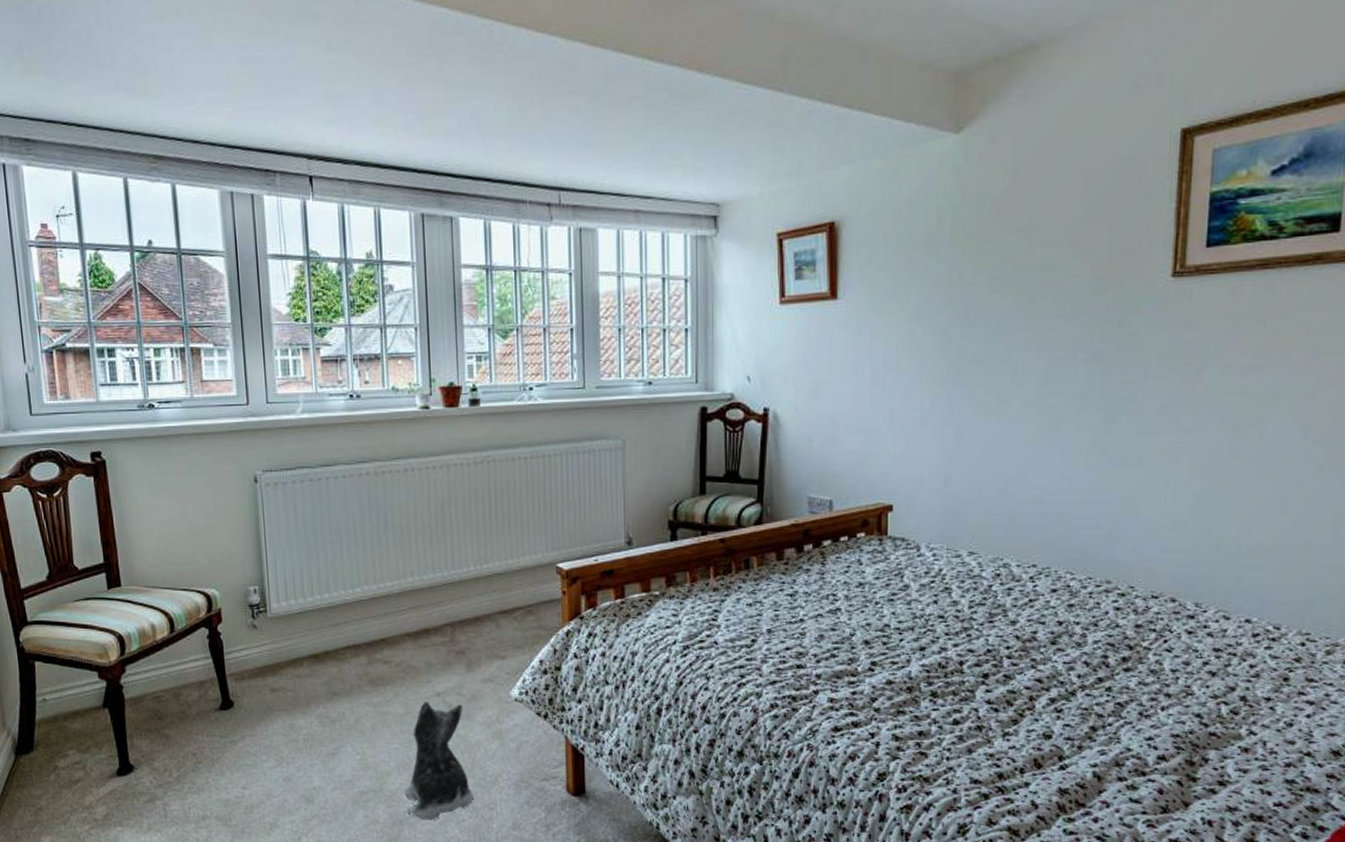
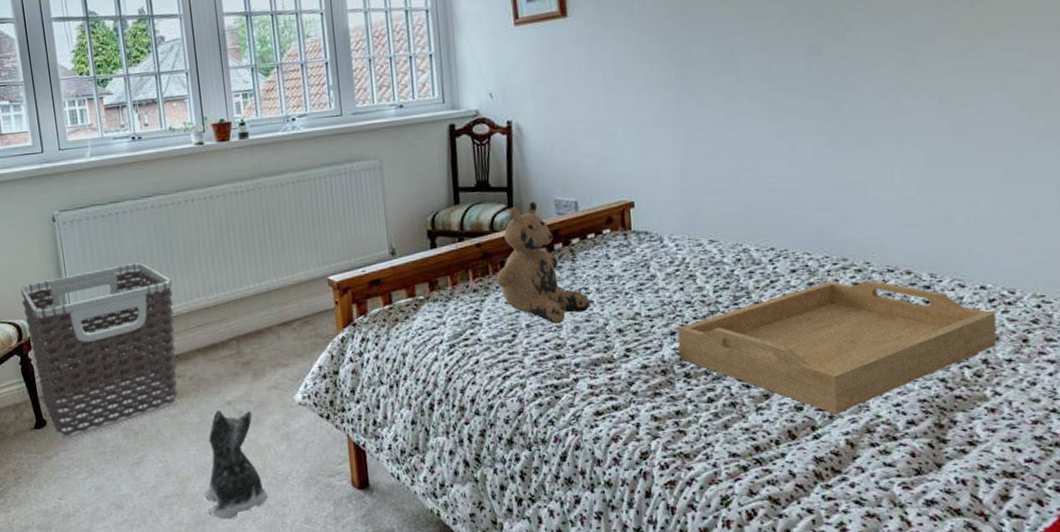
clothes hamper: none [213,533,384,724] -> present [20,262,178,440]
teddy bear: none [739,497,838,630] -> present [496,201,590,323]
serving tray: none [927,603,1259,745] -> present [677,280,997,415]

